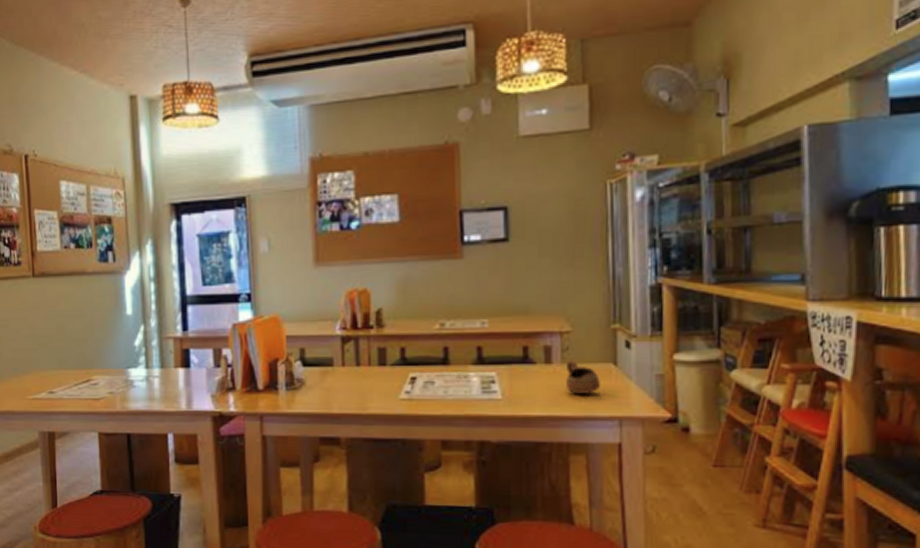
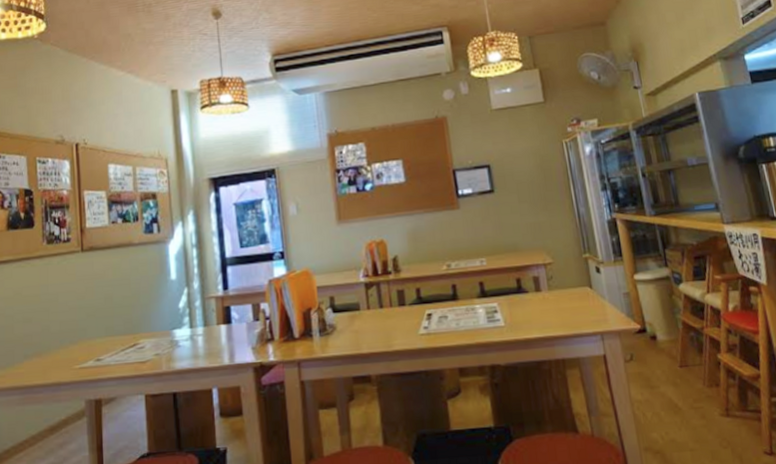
cup: present [566,361,600,394] -> none [552,287,582,315]

